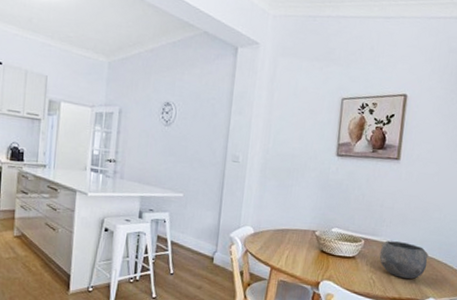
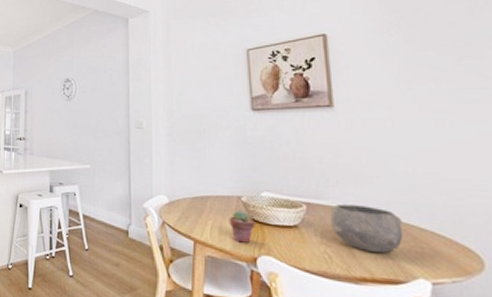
potted succulent: none [302,242,323,270] -> present [229,210,255,243]

